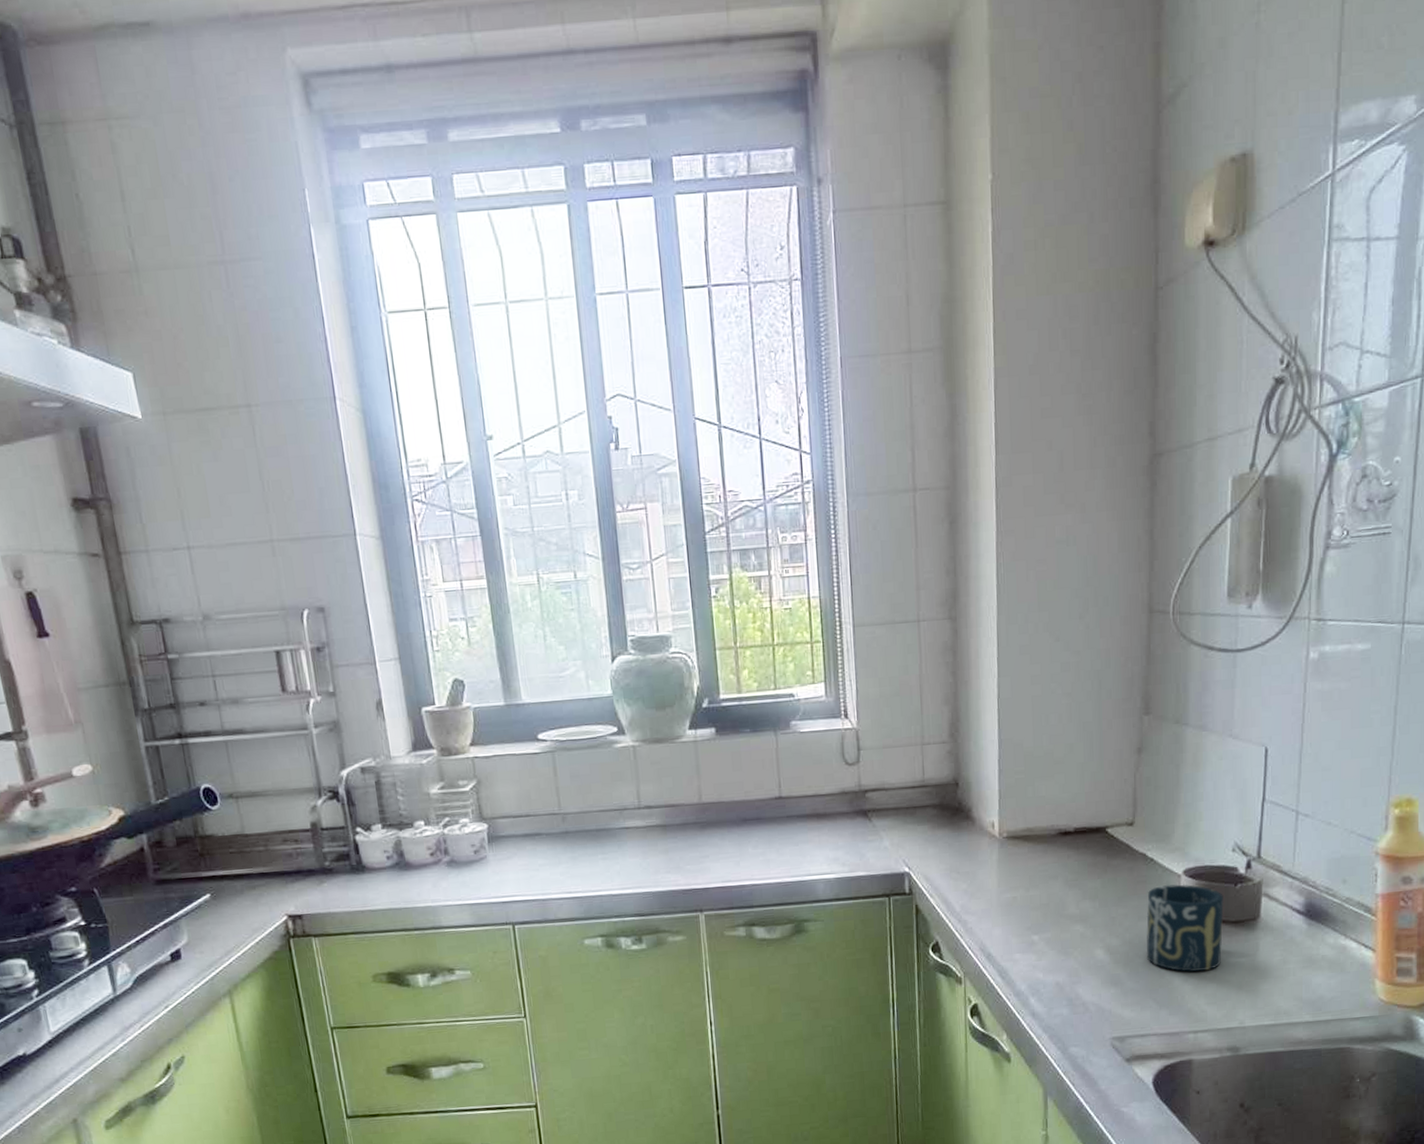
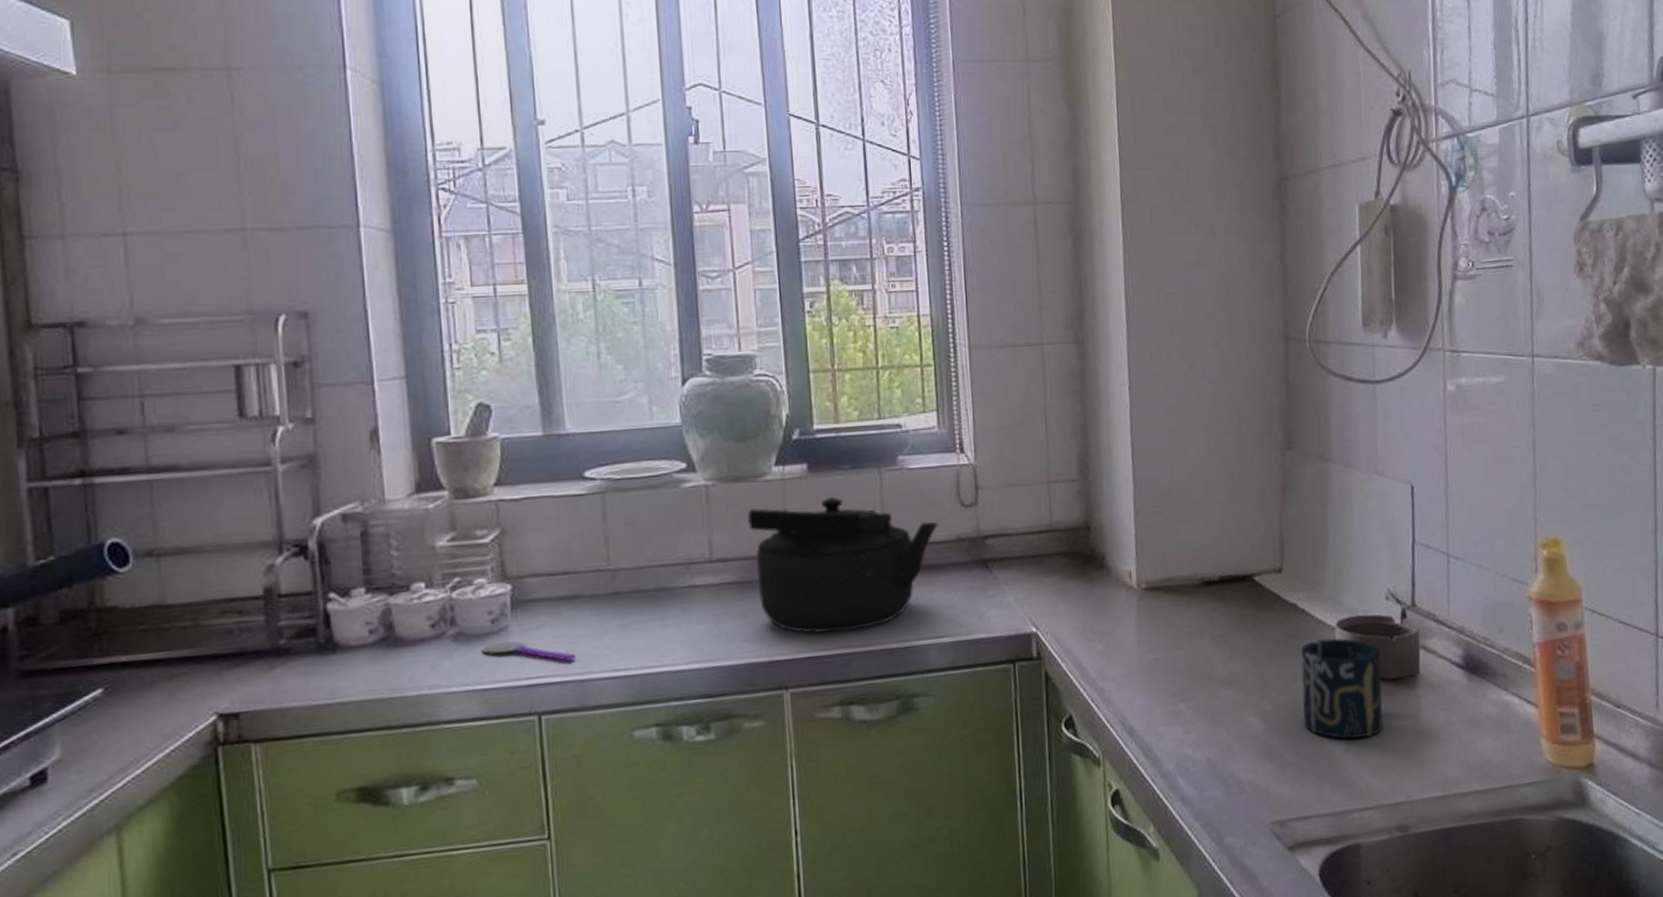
spoon: none [468,867,539,885] -> present [482,640,577,662]
kettle: none [667,756,826,868] -> present [748,497,938,634]

